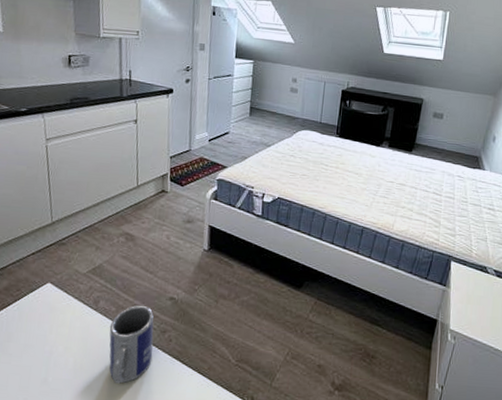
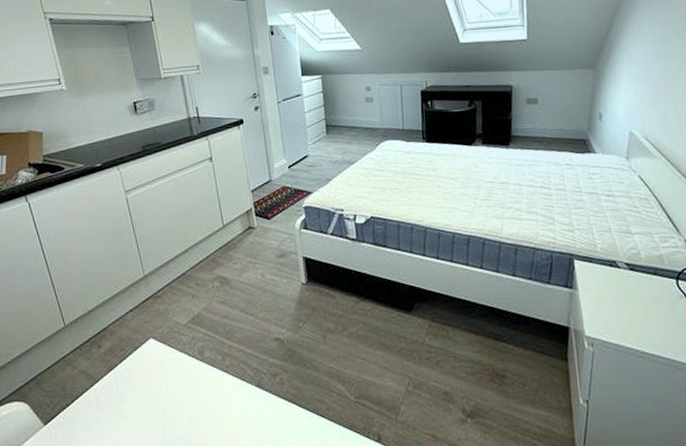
mug: present [109,305,154,384] -> none [218,350,268,435]

